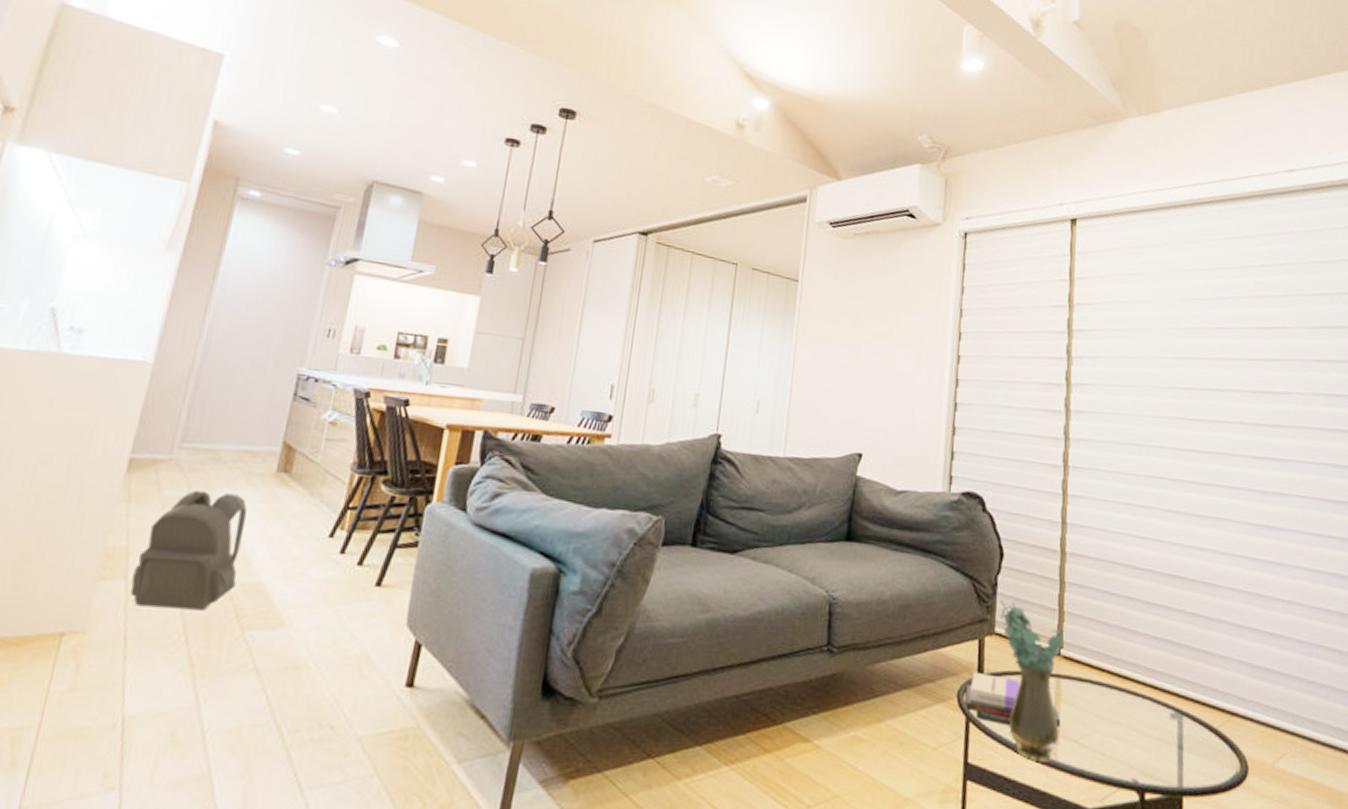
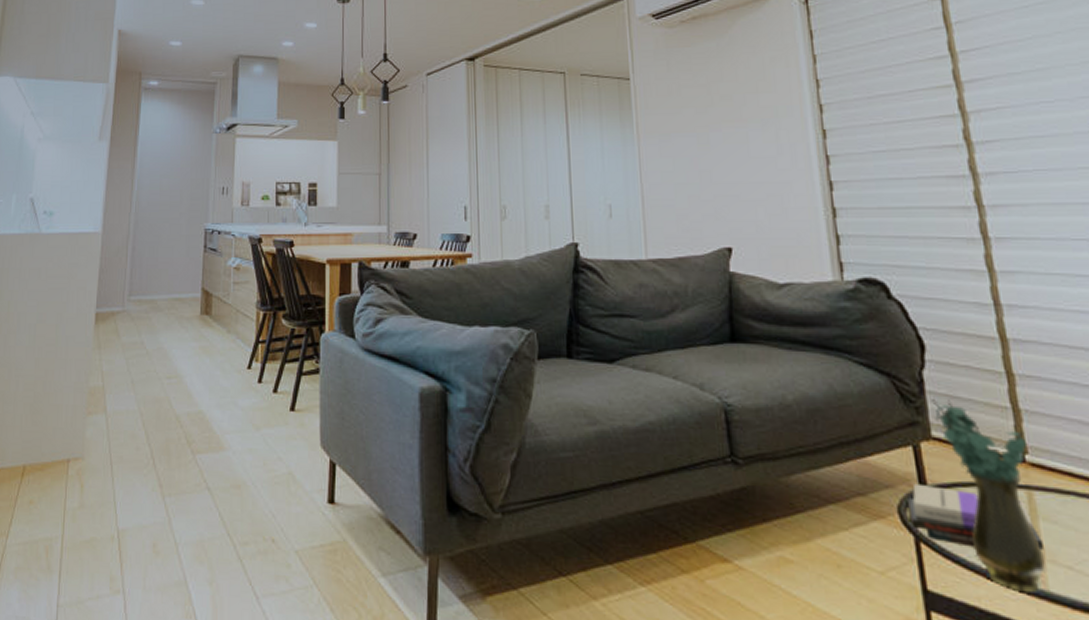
backpack: present [130,491,247,611] -> none [110,336,183,438]

